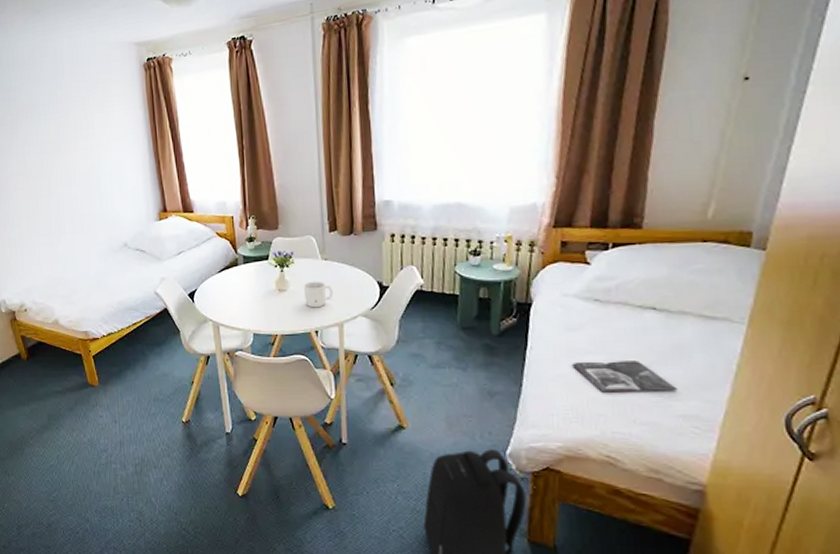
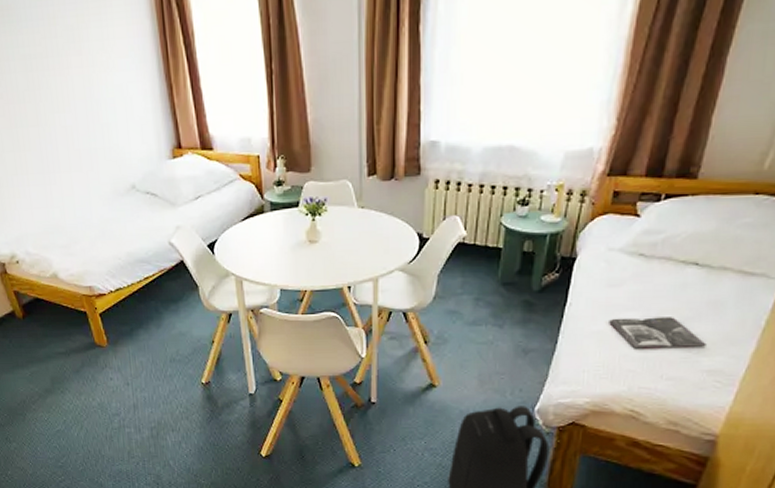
mug: present [304,281,334,308] -> none [337,231,369,262]

